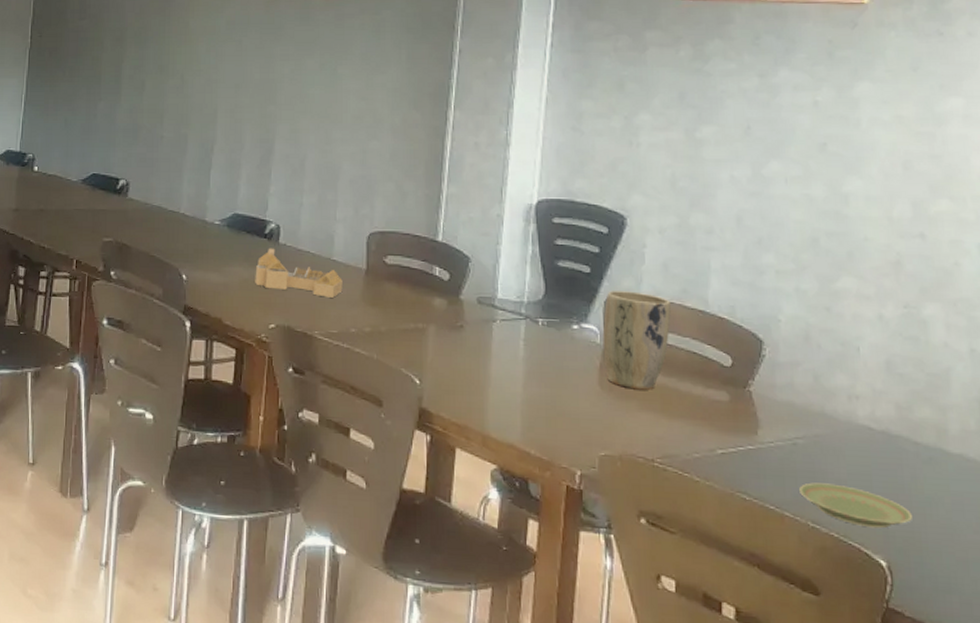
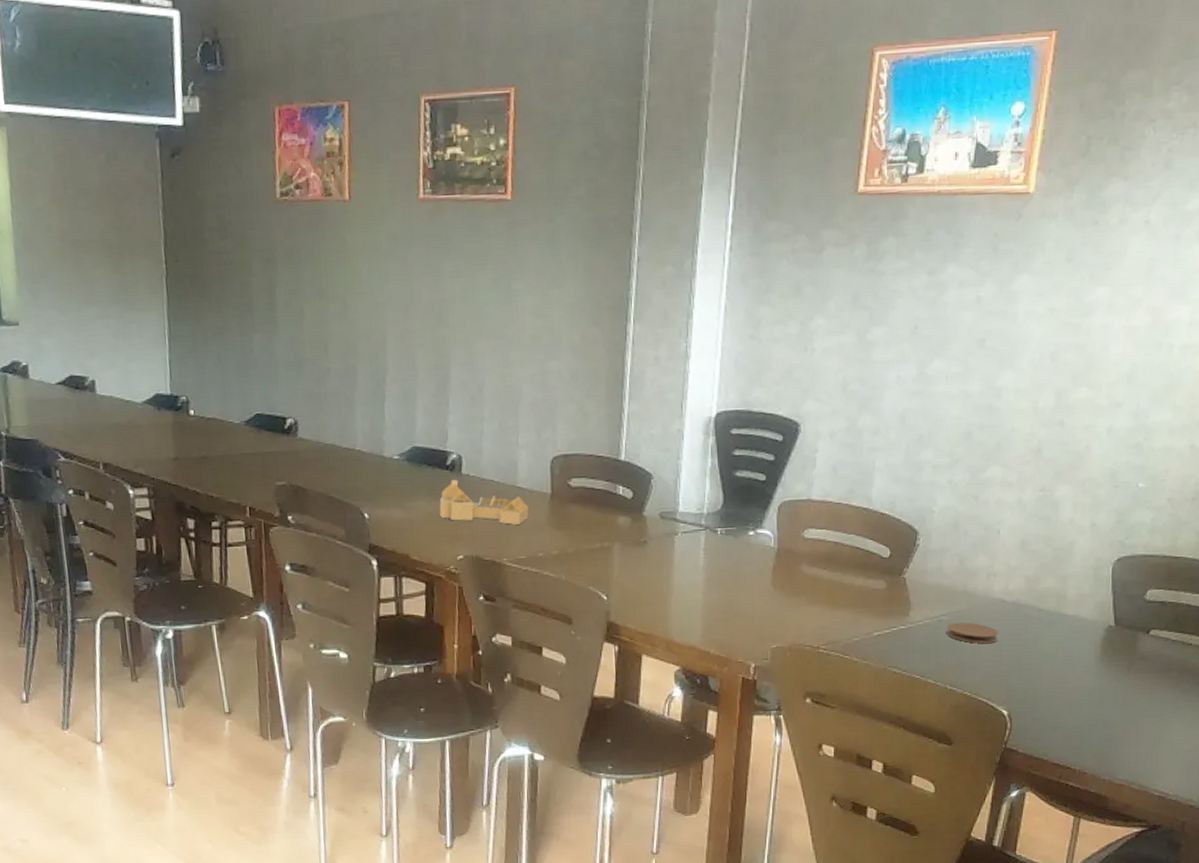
plant pot: present [602,291,671,390] -> none [776,495,838,586]
plate: present [799,482,913,529] -> none [941,651,1032,685]
coaster: none [803,448,867,477] -> present [947,622,998,644]

